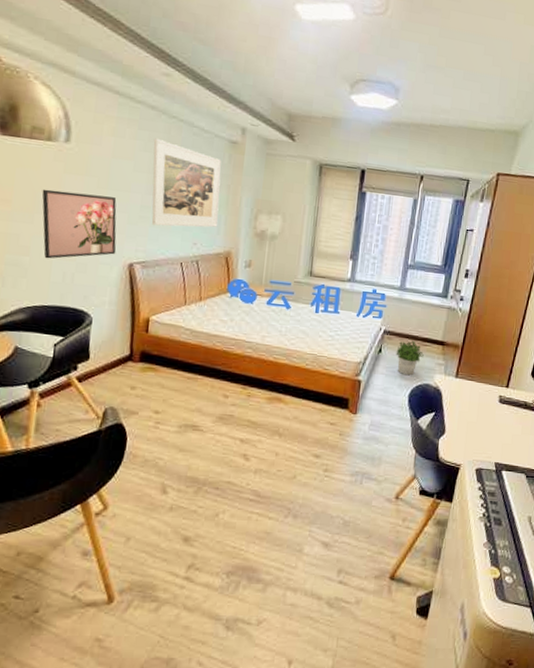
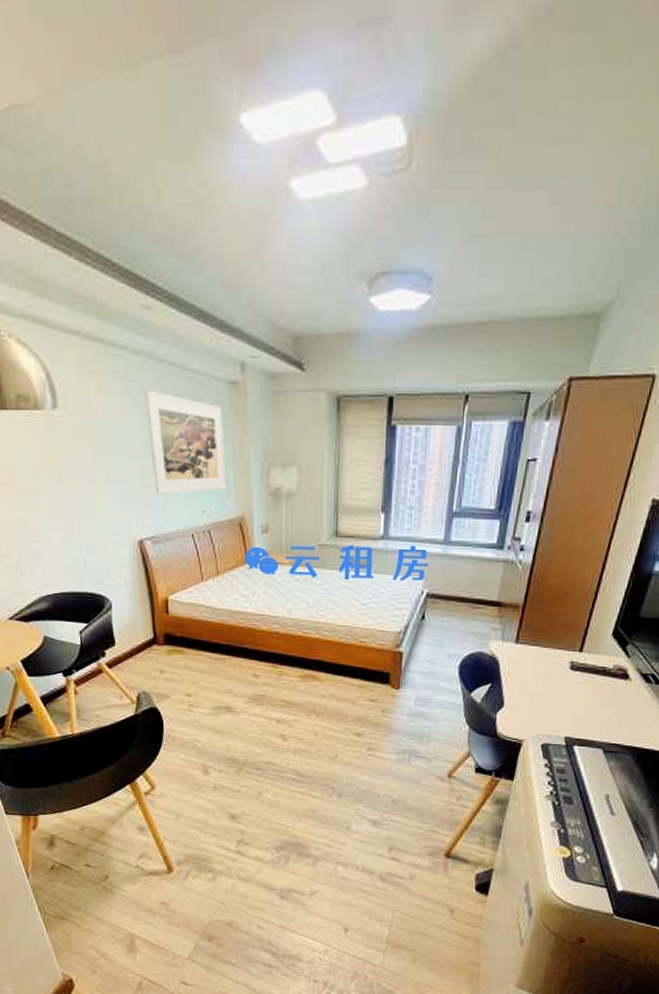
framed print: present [42,189,117,259] -> none [39,466,124,543]
potted plant: present [396,340,424,376] -> none [442,603,476,644]

